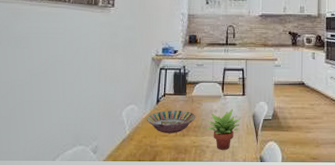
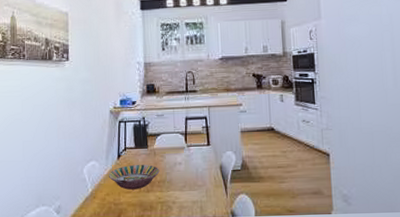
succulent plant: present [206,109,241,150] -> none [170,161,209,205]

